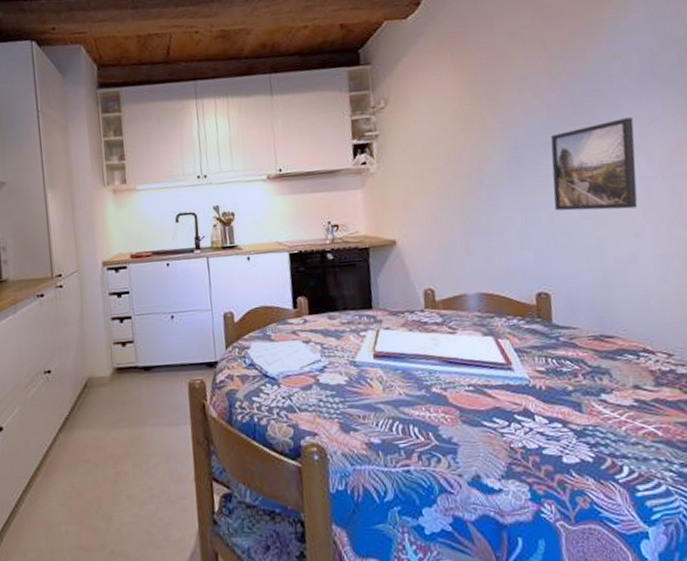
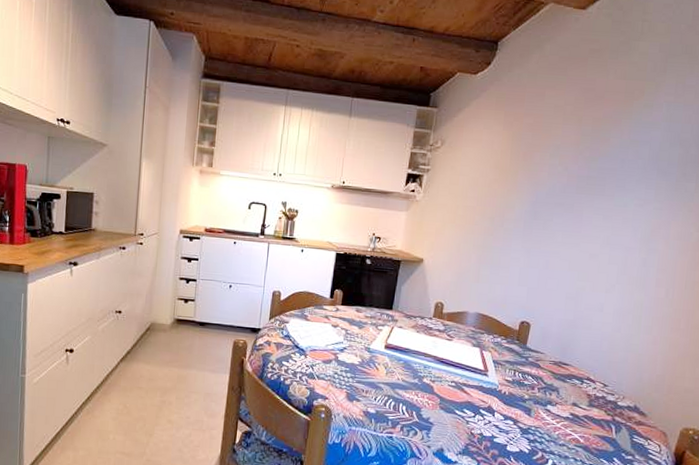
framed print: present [550,117,638,211] -> none [552,196,631,270]

